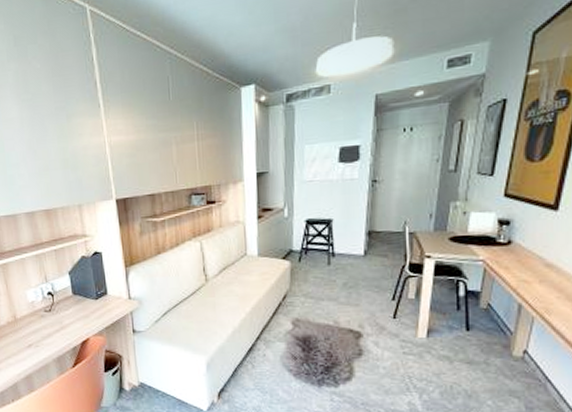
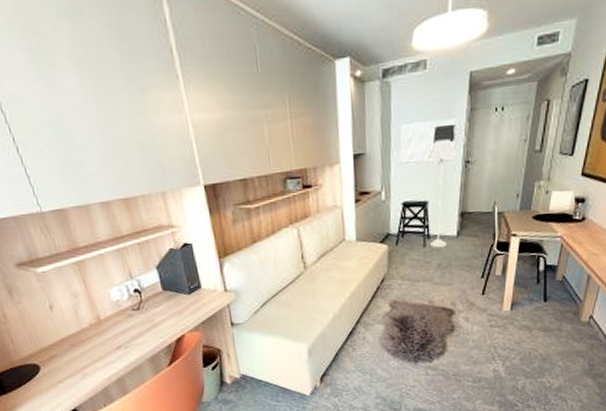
floor lamp: none [332,158,363,267] -> present [428,138,457,248]

